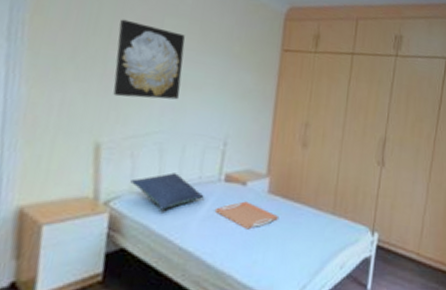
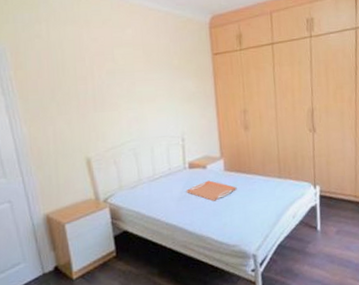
wall art: present [113,19,185,100] -> none [81,58,140,120]
pillow: present [130,172,205,210] -> none [119,169,177,199]

